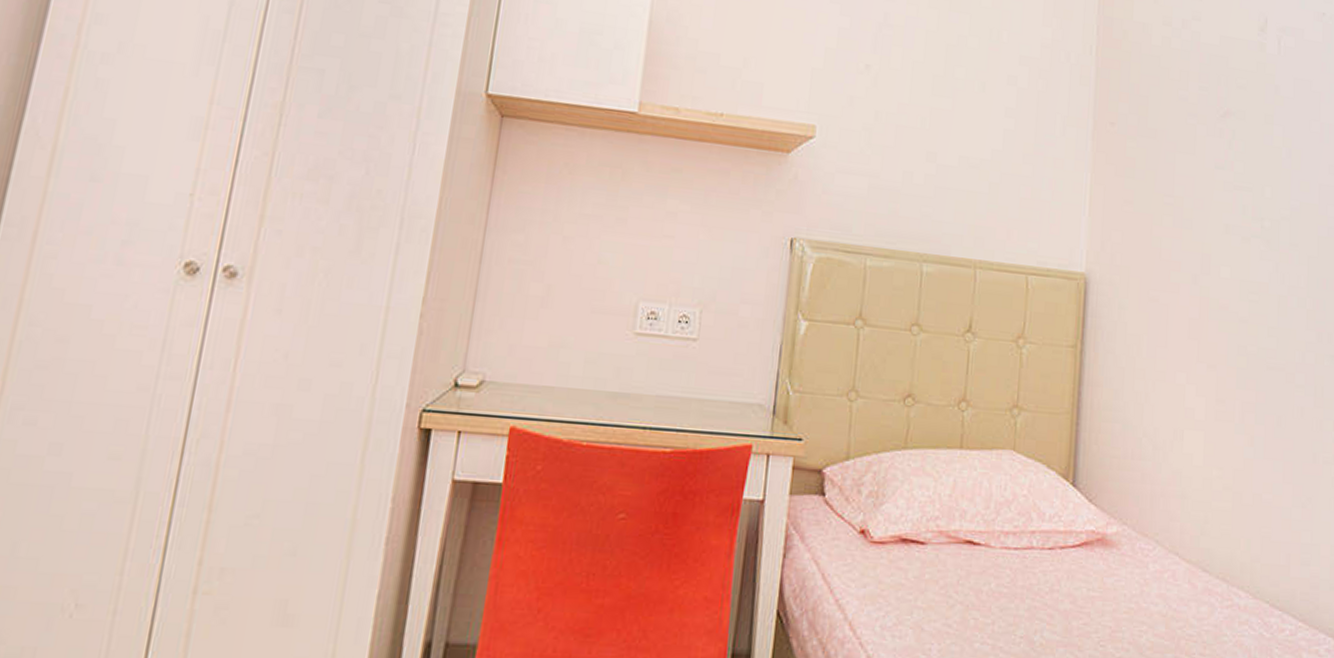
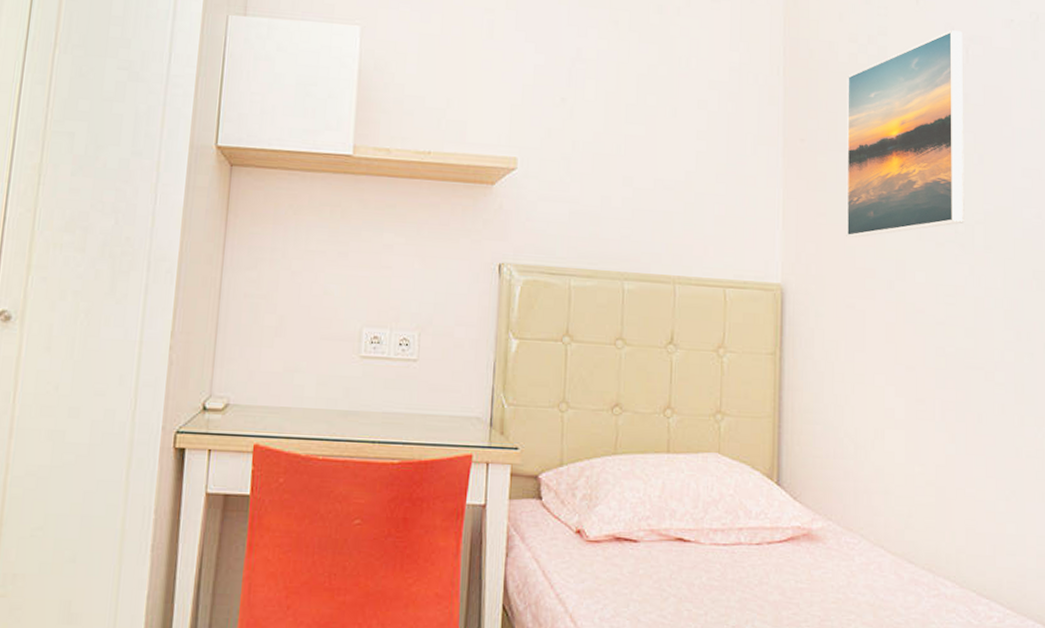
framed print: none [1153,20,1276,228] -> present [846,30,964,237]

